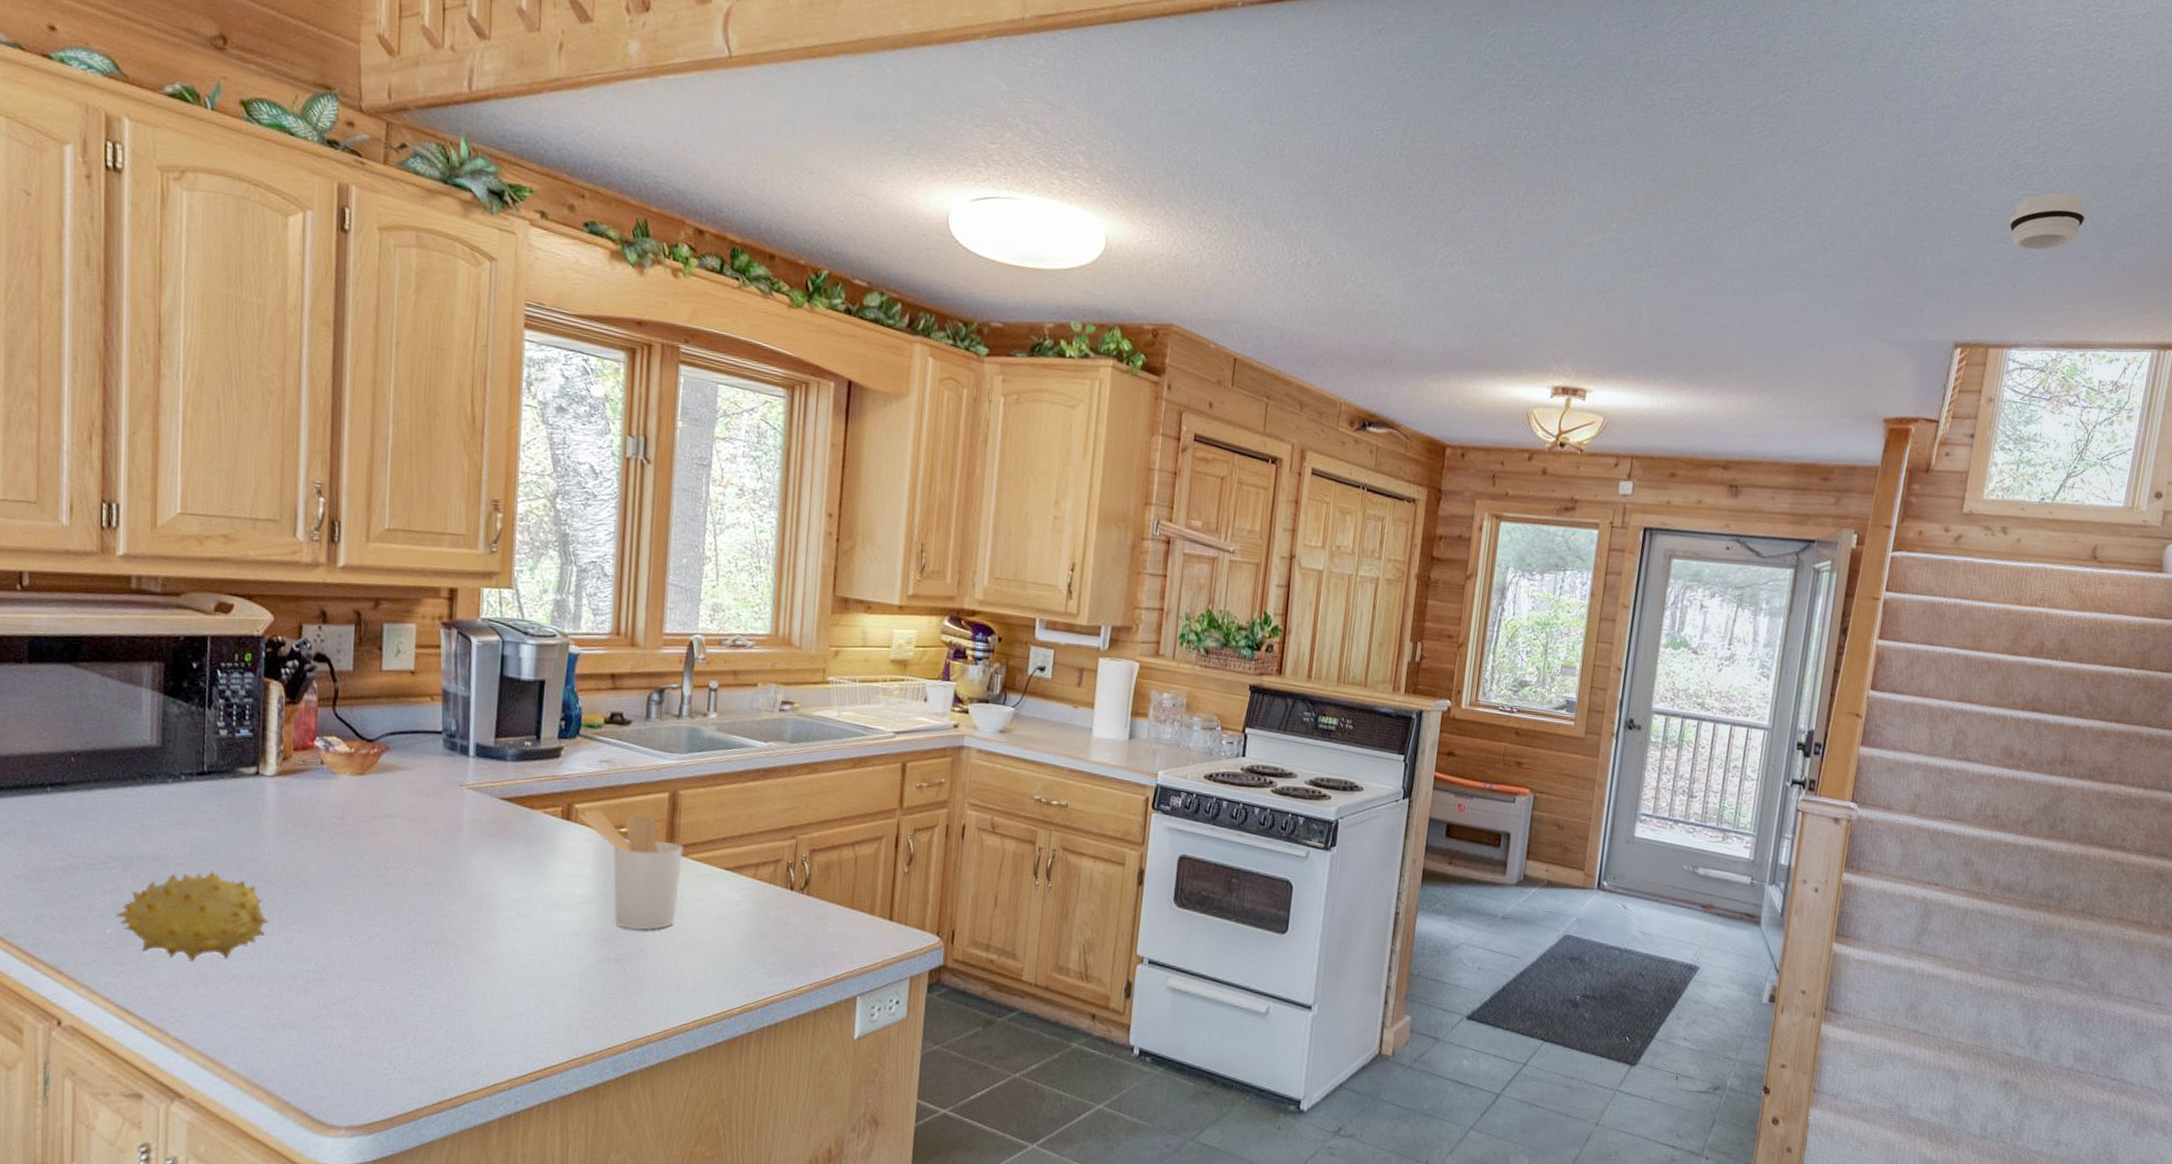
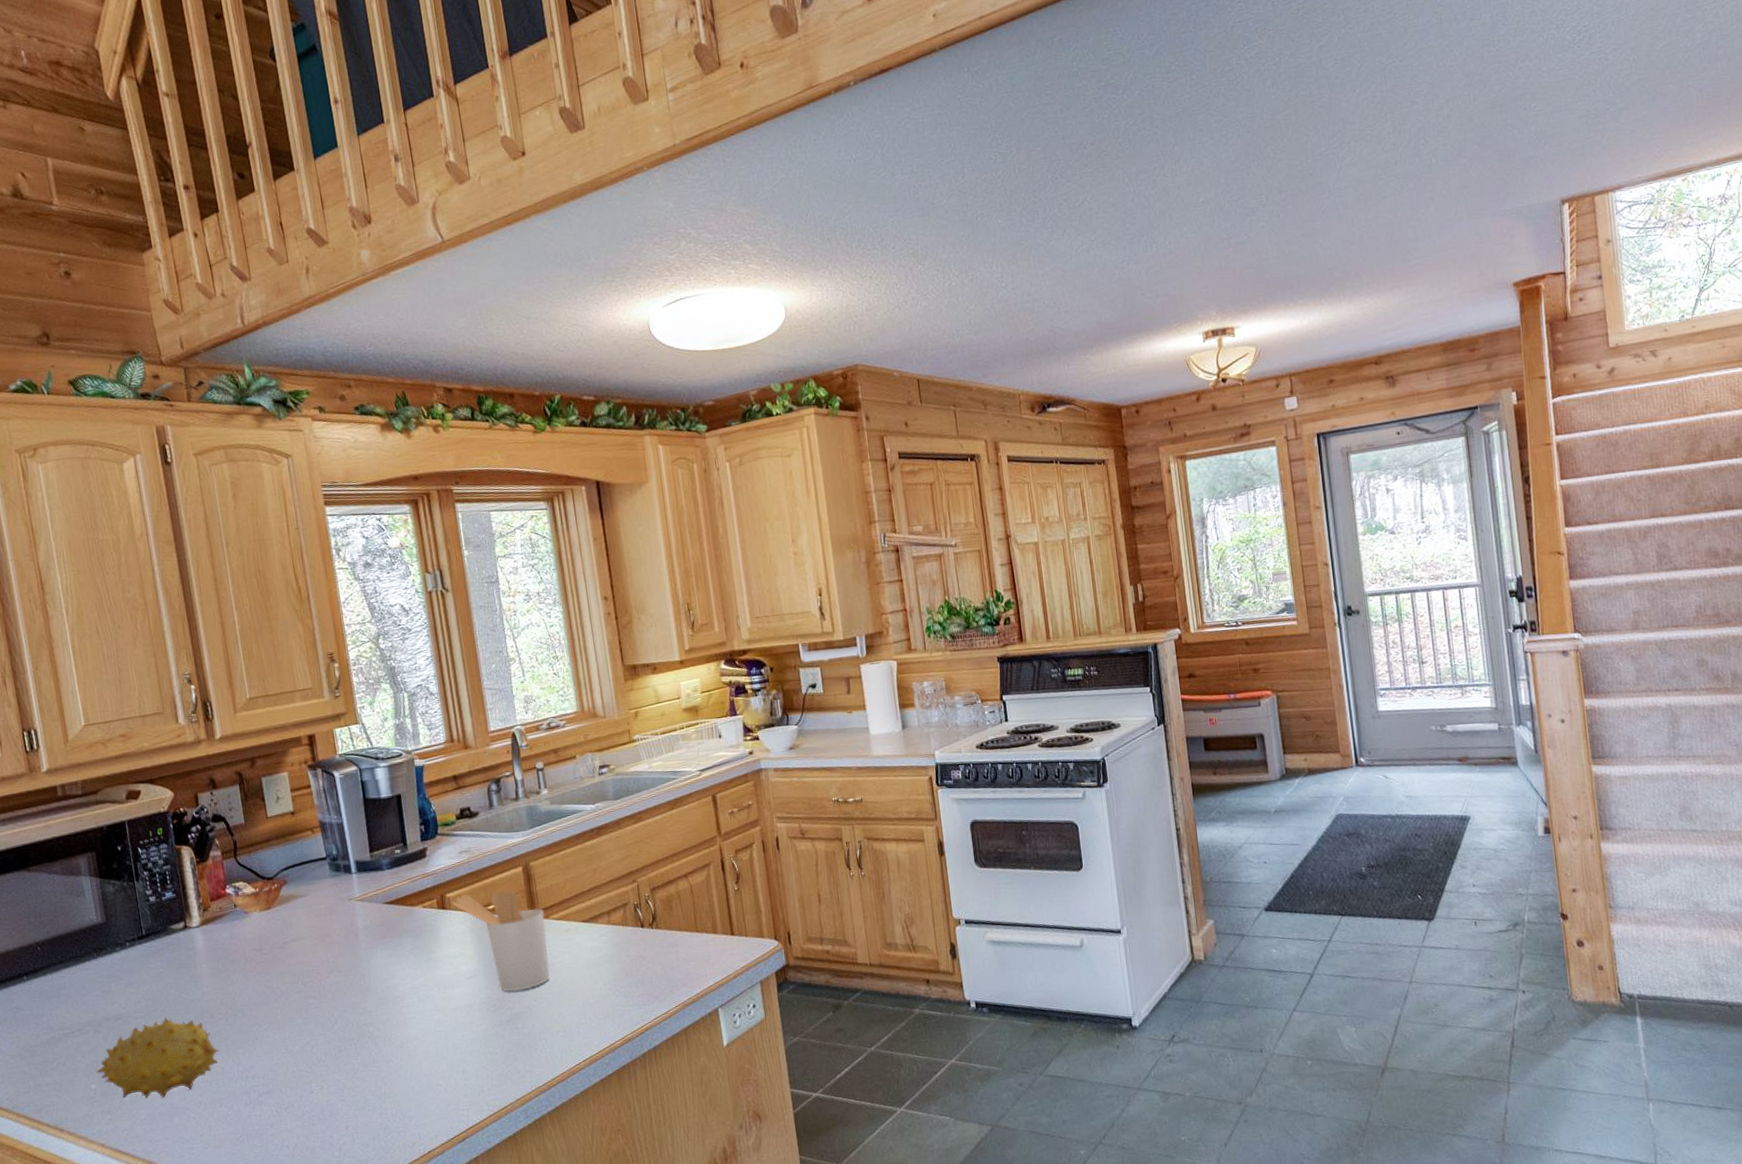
smoke detector: present [2009,192,2087,251] -> none [1583,41,1654,102]

